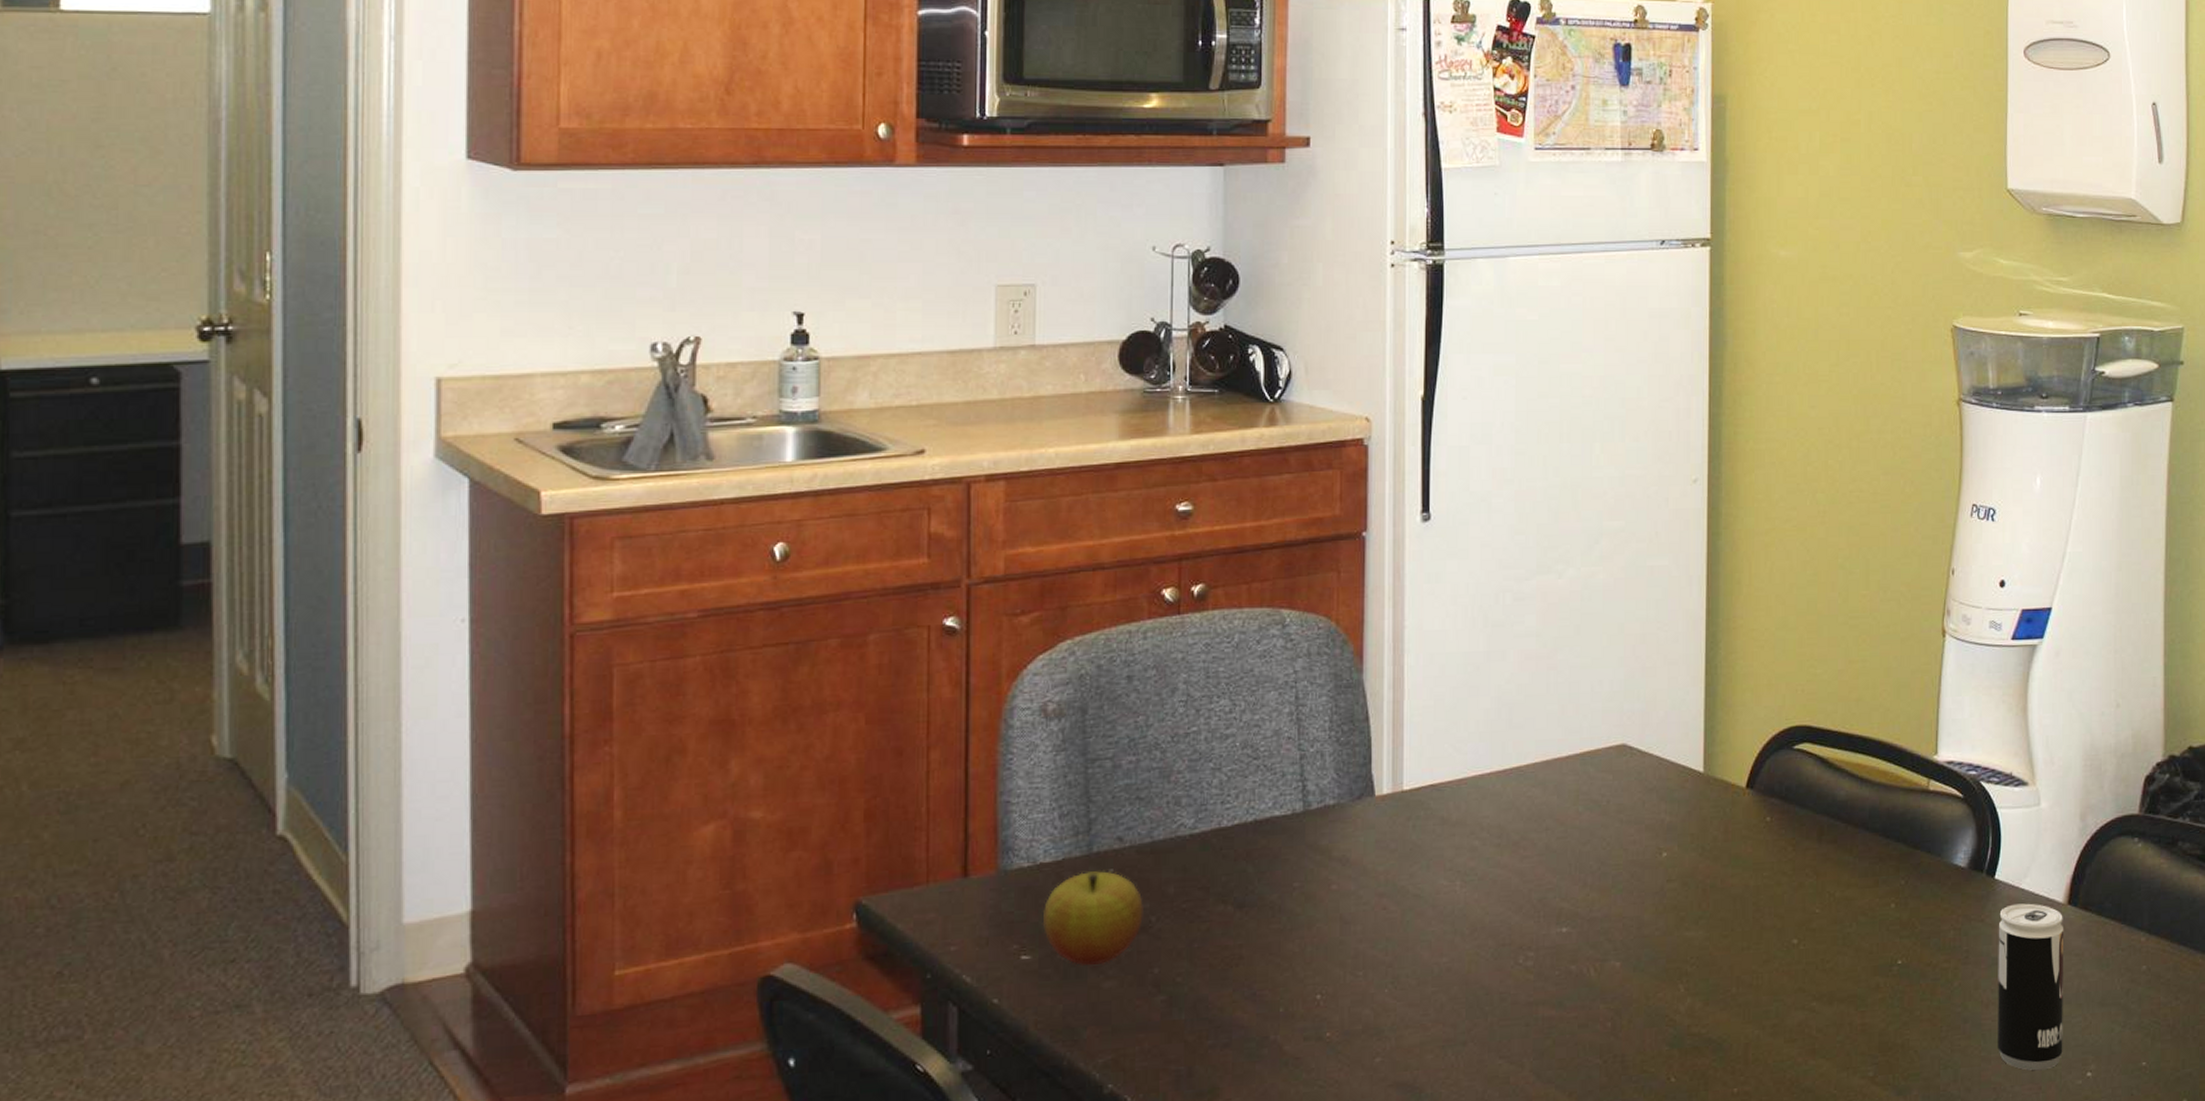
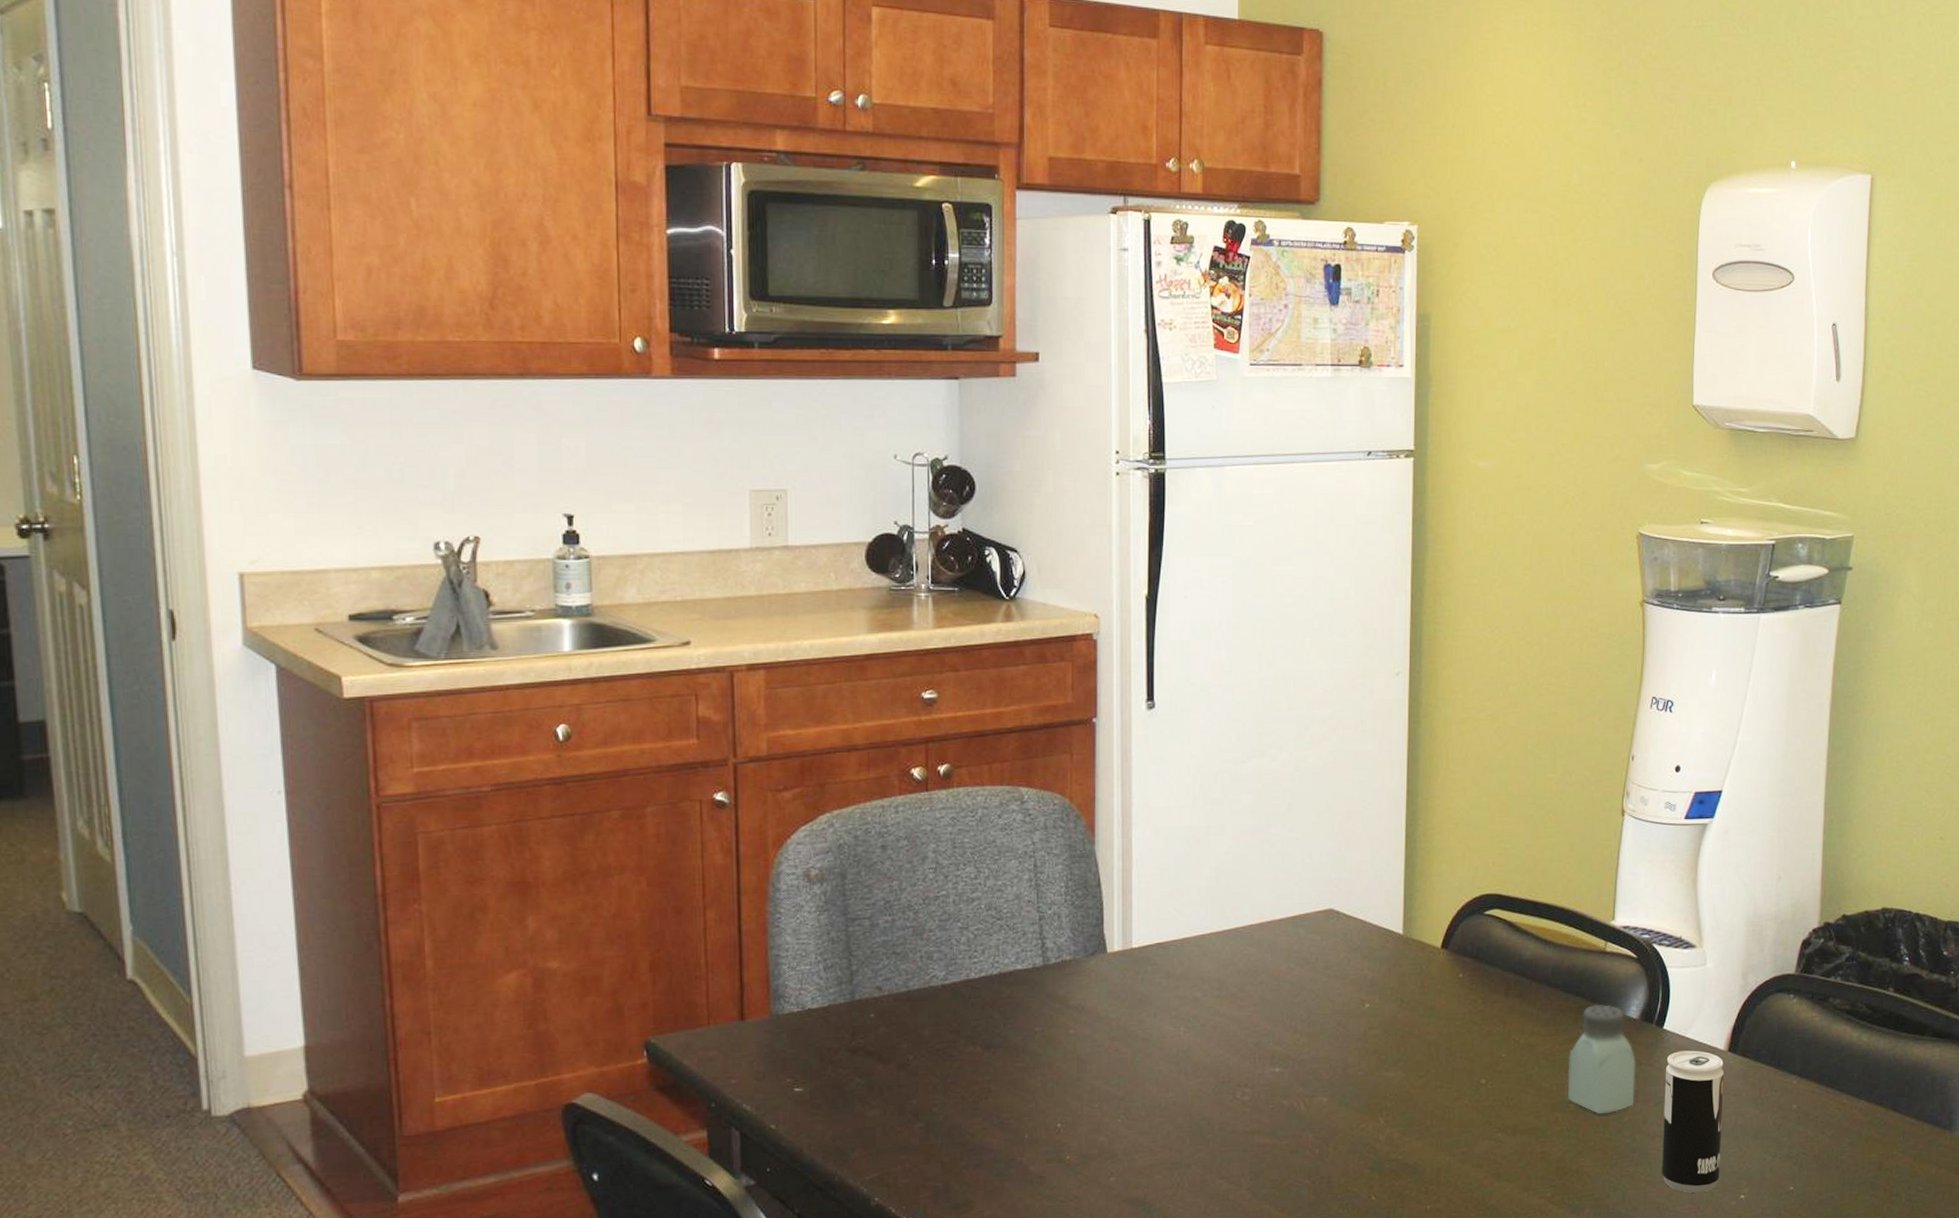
apple: present [1042,871,1143,965] -> none [812,1016,902,1097]
saltshaker: none [1889,850,1965,979] -> present [1567,1004,1636,1115]

